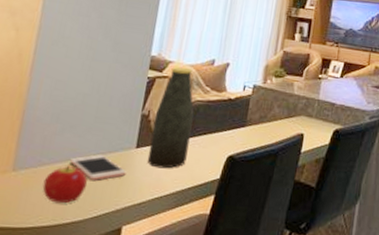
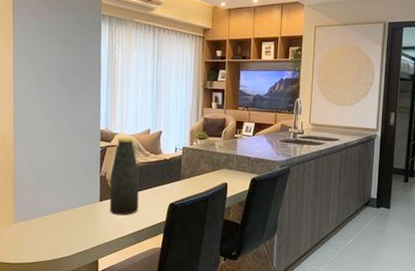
fruit: present [42,166,87,204] -> none [37,218,69,245]
cell phone: present [70,154,126,180] -> none [53,208,95,227]

